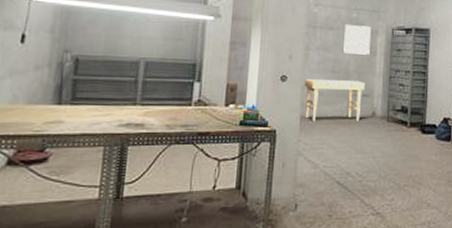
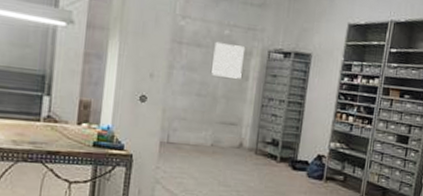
desk: present [304,79,365,122] -> none [165,101,234,152]

